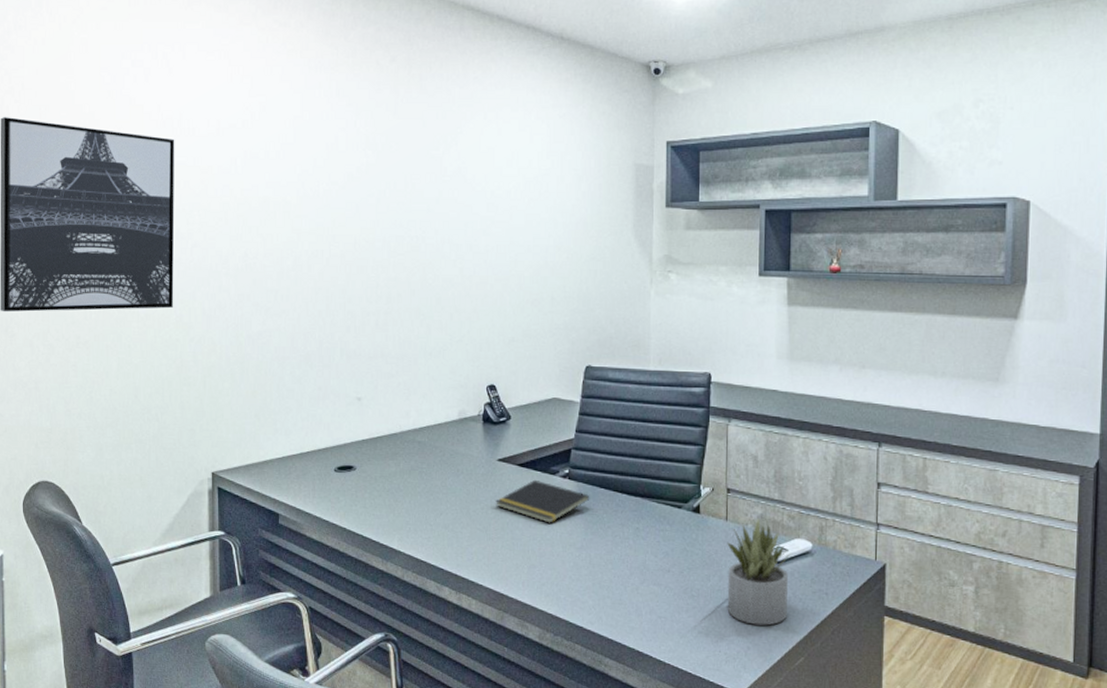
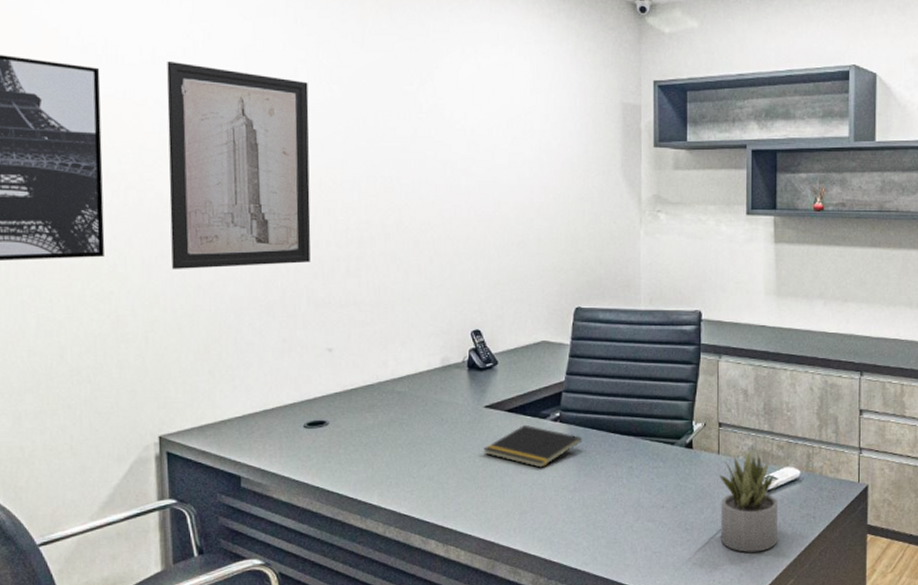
wall art: none [227,132,347,320] -> present [167,62,311,269]

